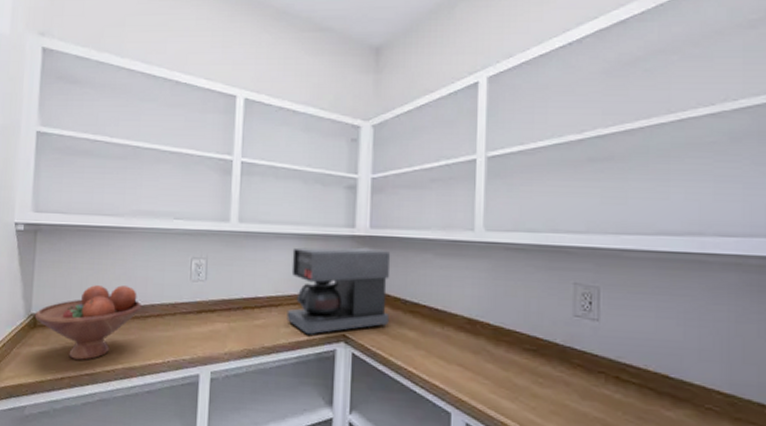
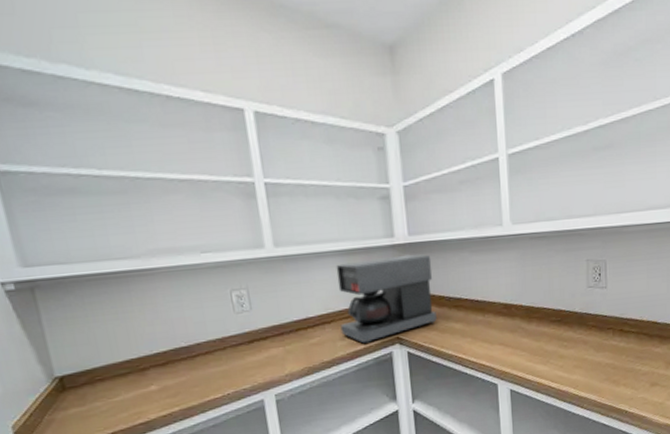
fruit bowl: present [34,285,142,360] -> none [59,329,187,413]

